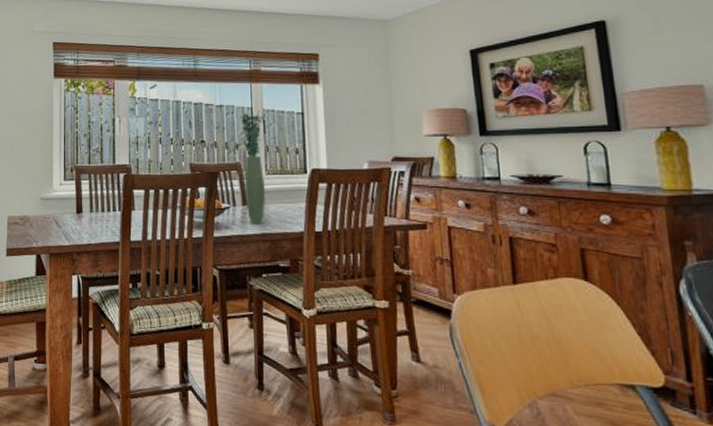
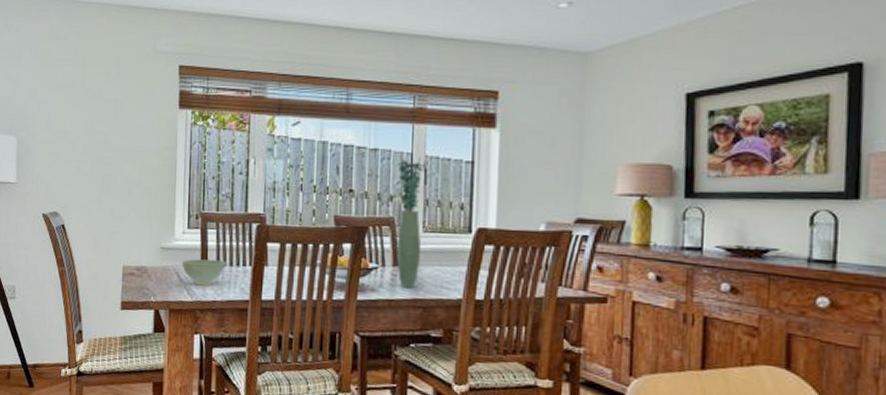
bowl: none [59,207,98,231] -> present [181,259,226,286]

